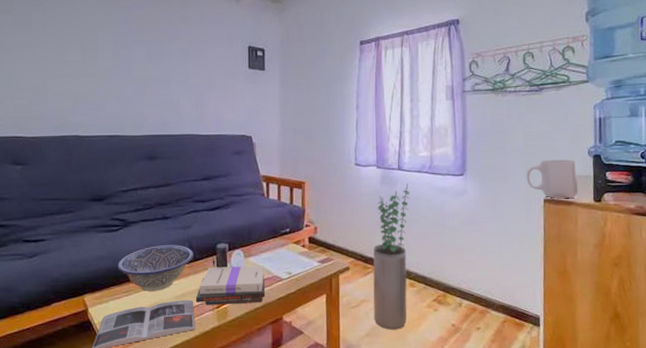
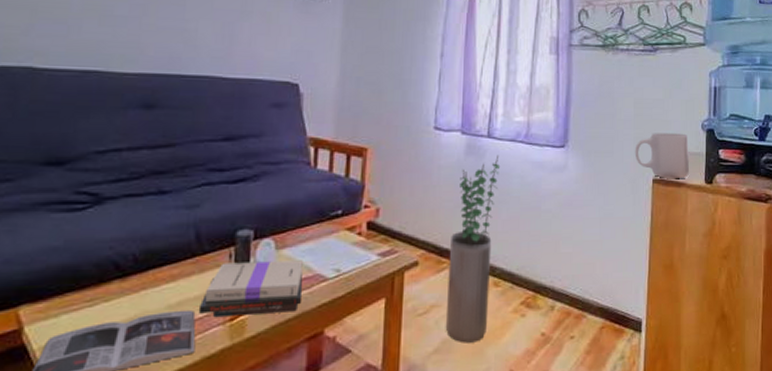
decorative bowl: present [116,245,194,291] -> none [77,231,203,299]

